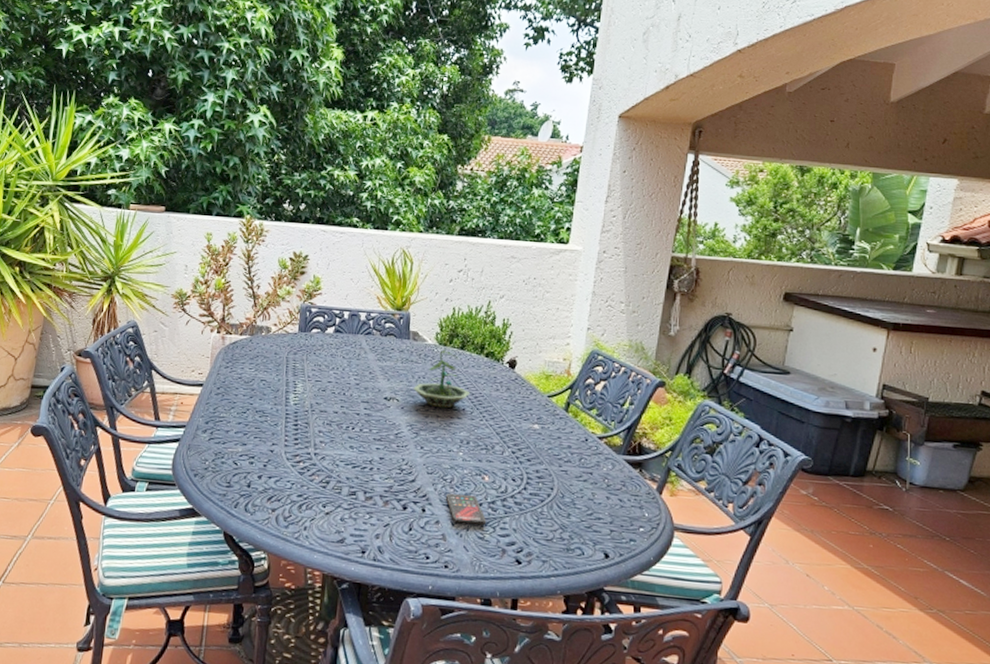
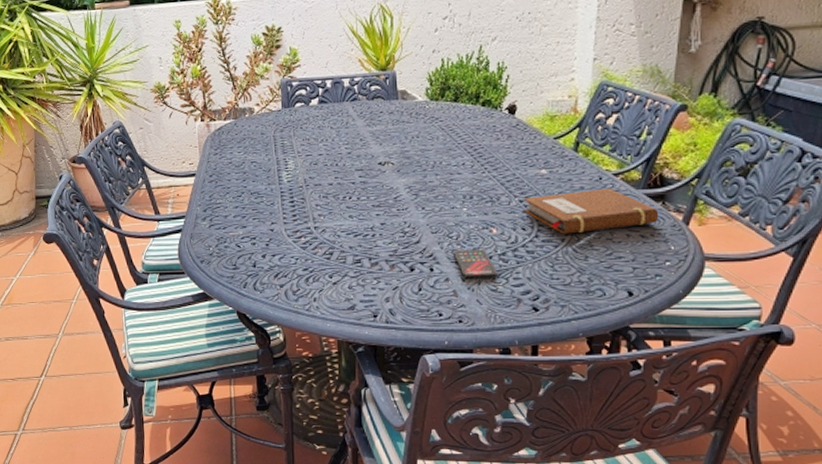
terrarium: present [413,350,471,409] -> none [407,105,470,166]
notebook: none [515,449,636,491] -> present [523,188,659,234]

